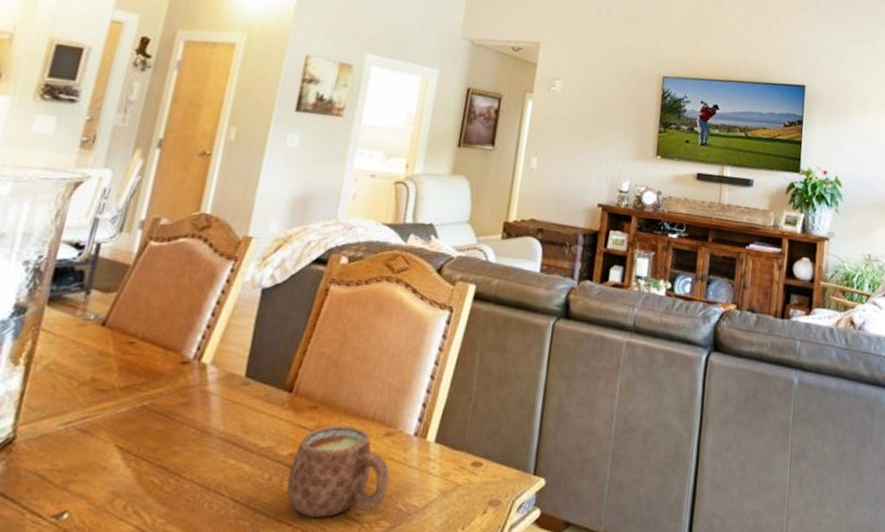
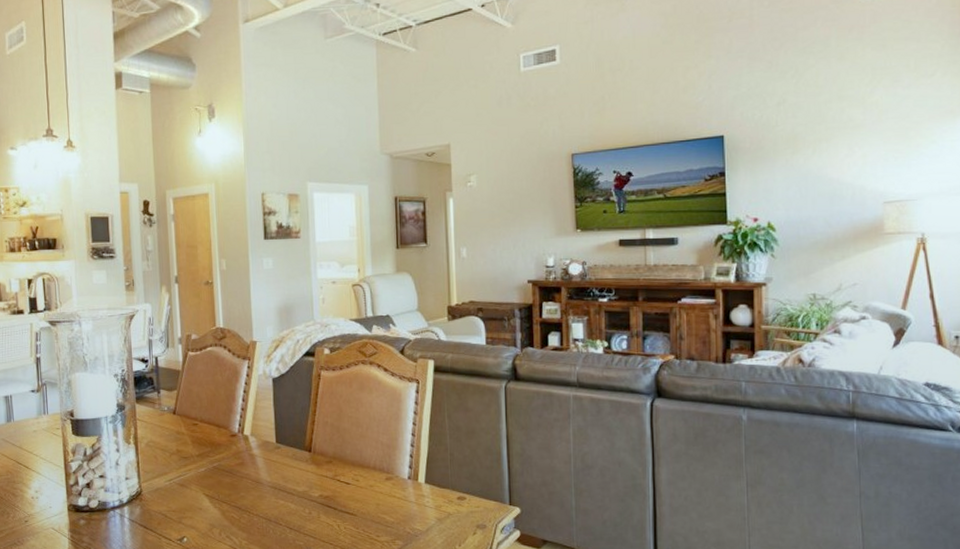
mug: present [286,425,390,517] -> none [322,474,397,538]

